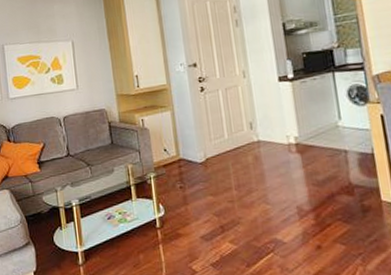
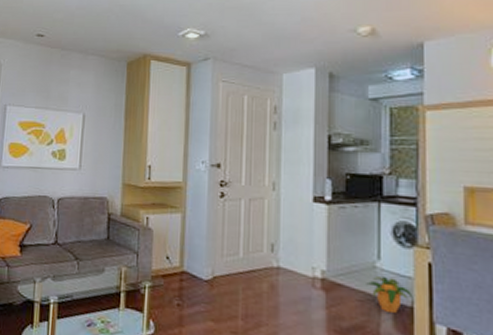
potted plant: none [332,132,373,161] -> present [366,275,414,313]

